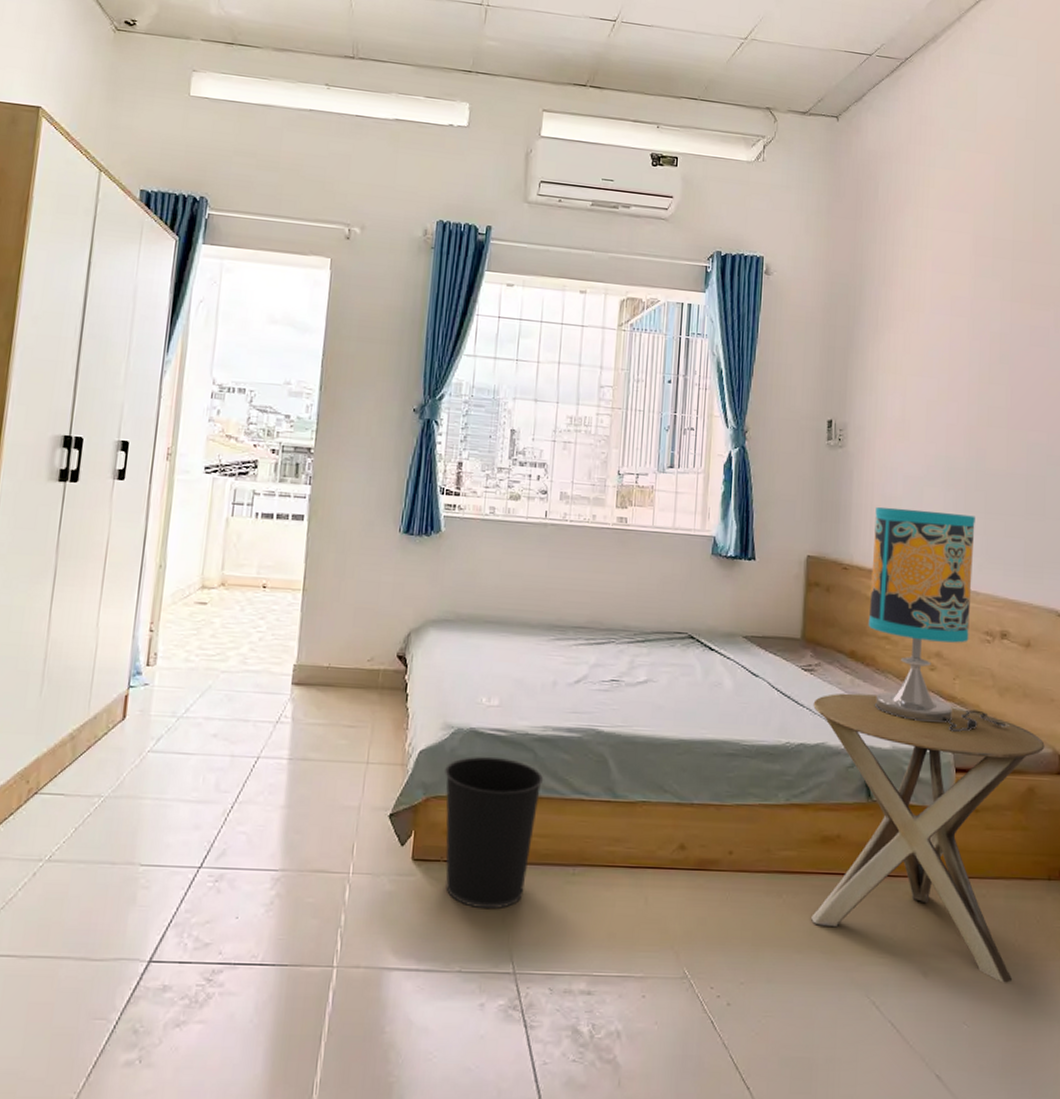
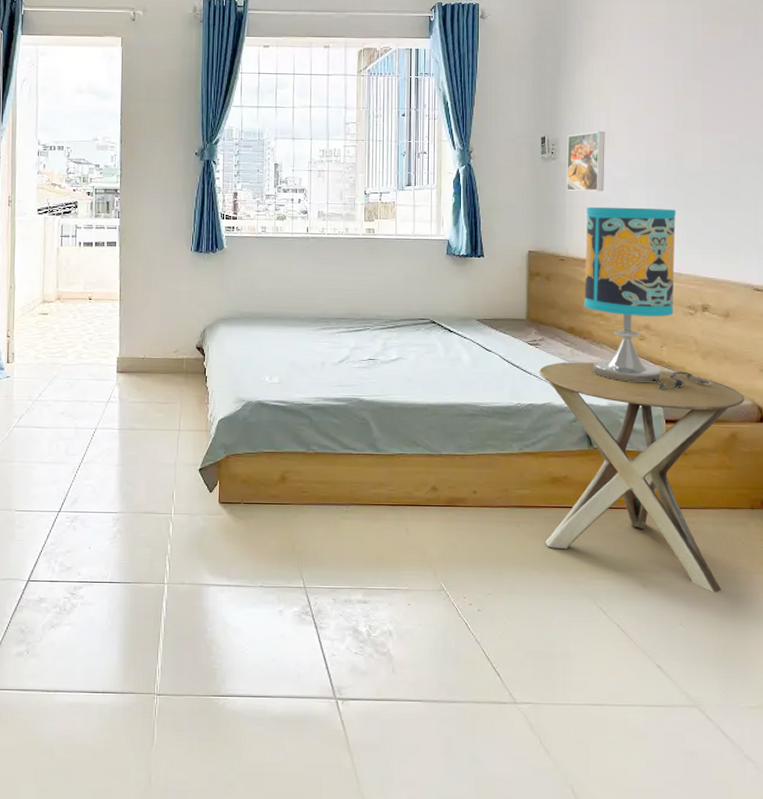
wastebasket: present [445,756,544,910] -> none [240,422,319,539]
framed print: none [854,417,900,489] -> present [567,131,605,191]

